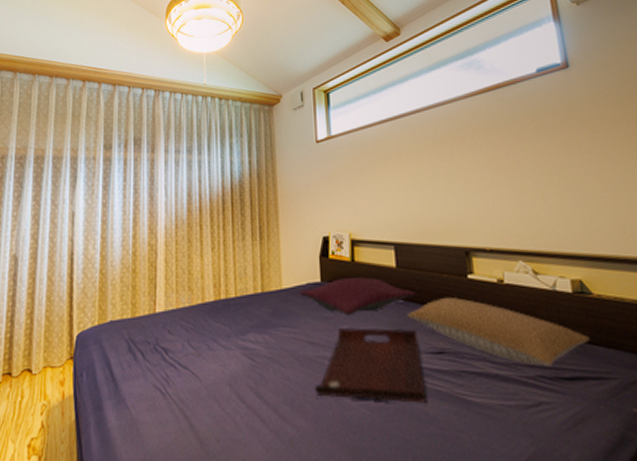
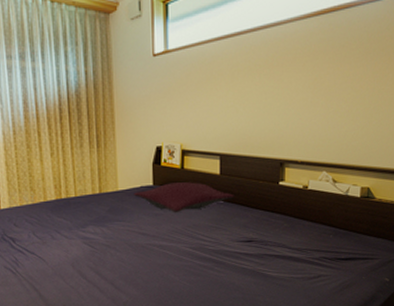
serving tray: present [314,328,428,403] -> none [145,222,235,277]
pillow: present [408,296,589,366] -> none [226,199,365,250]

